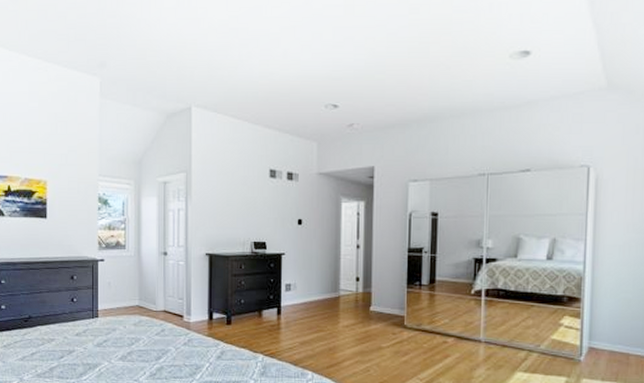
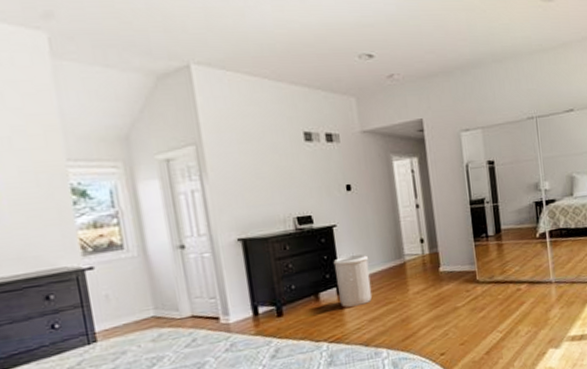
laundry basket: none [278,282,307,329] -> present [333,254,373,308]

